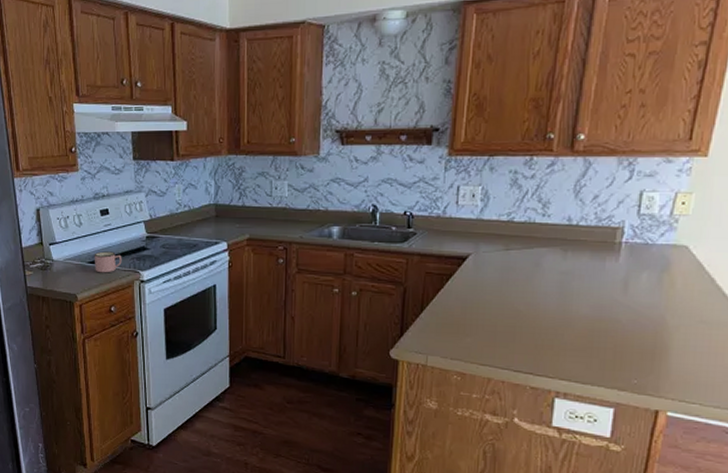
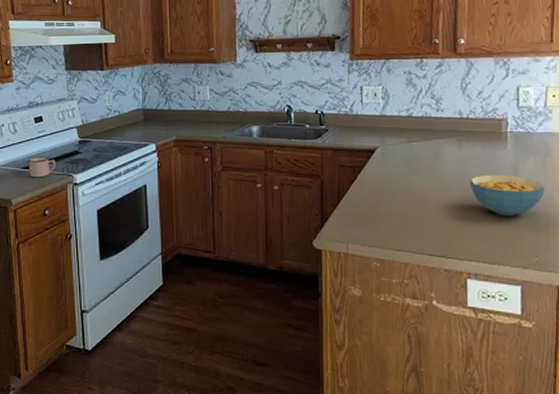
cereal bowl: none [570,288,658,335] -> present [469,174,546,217]

